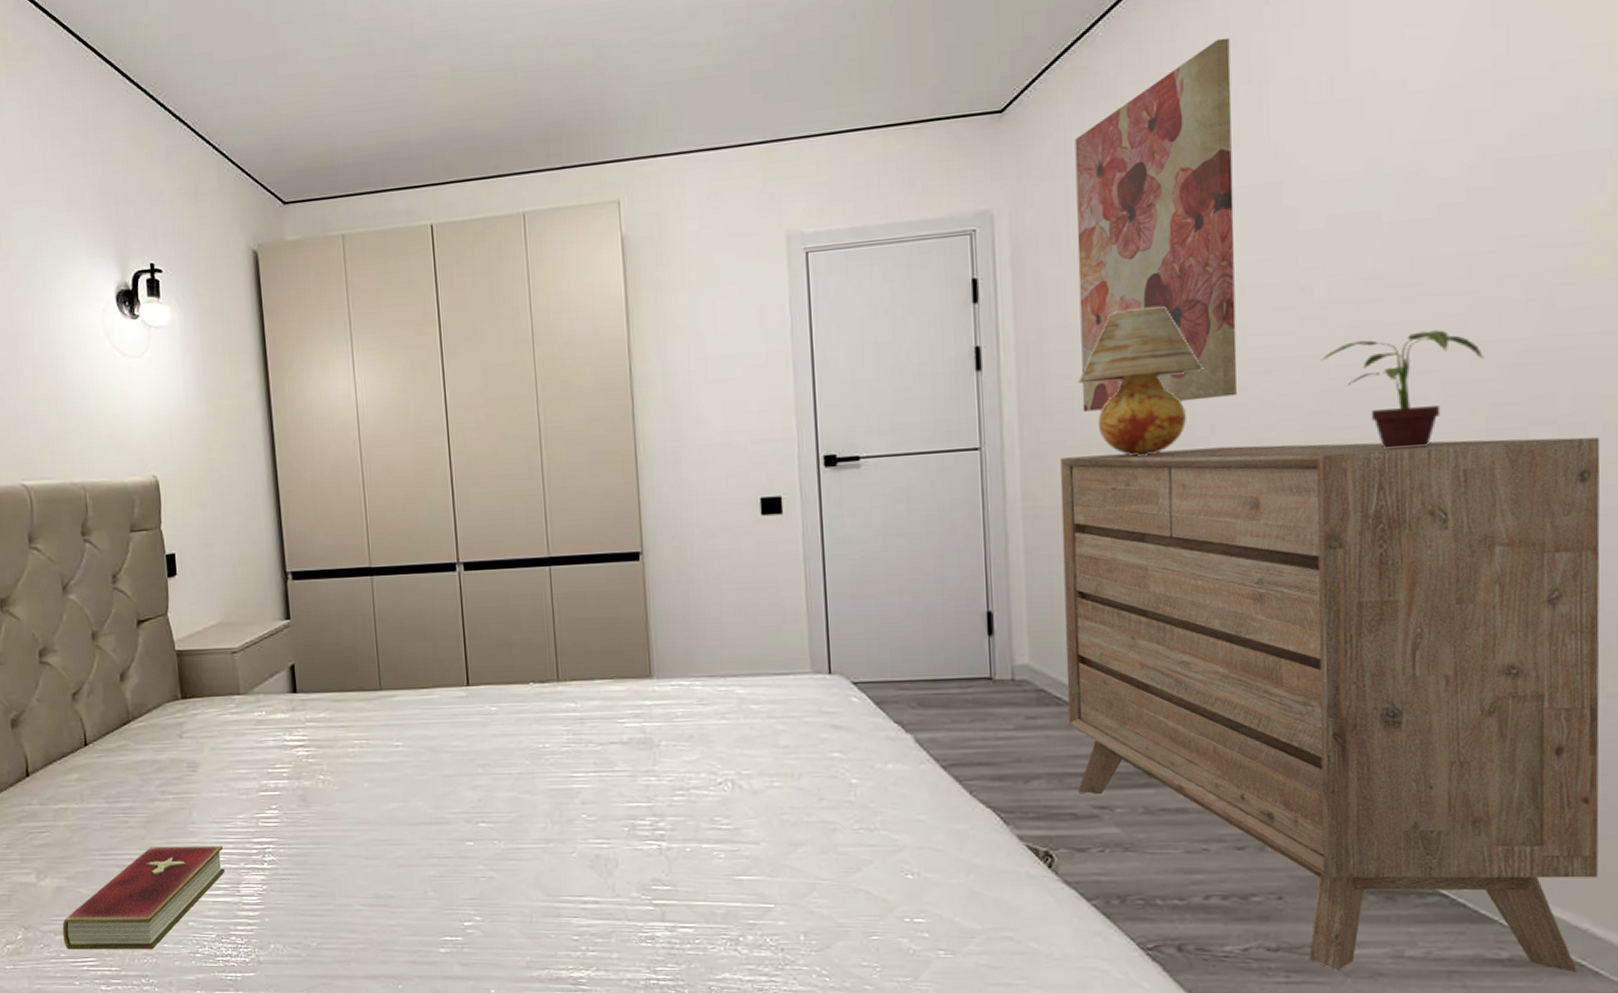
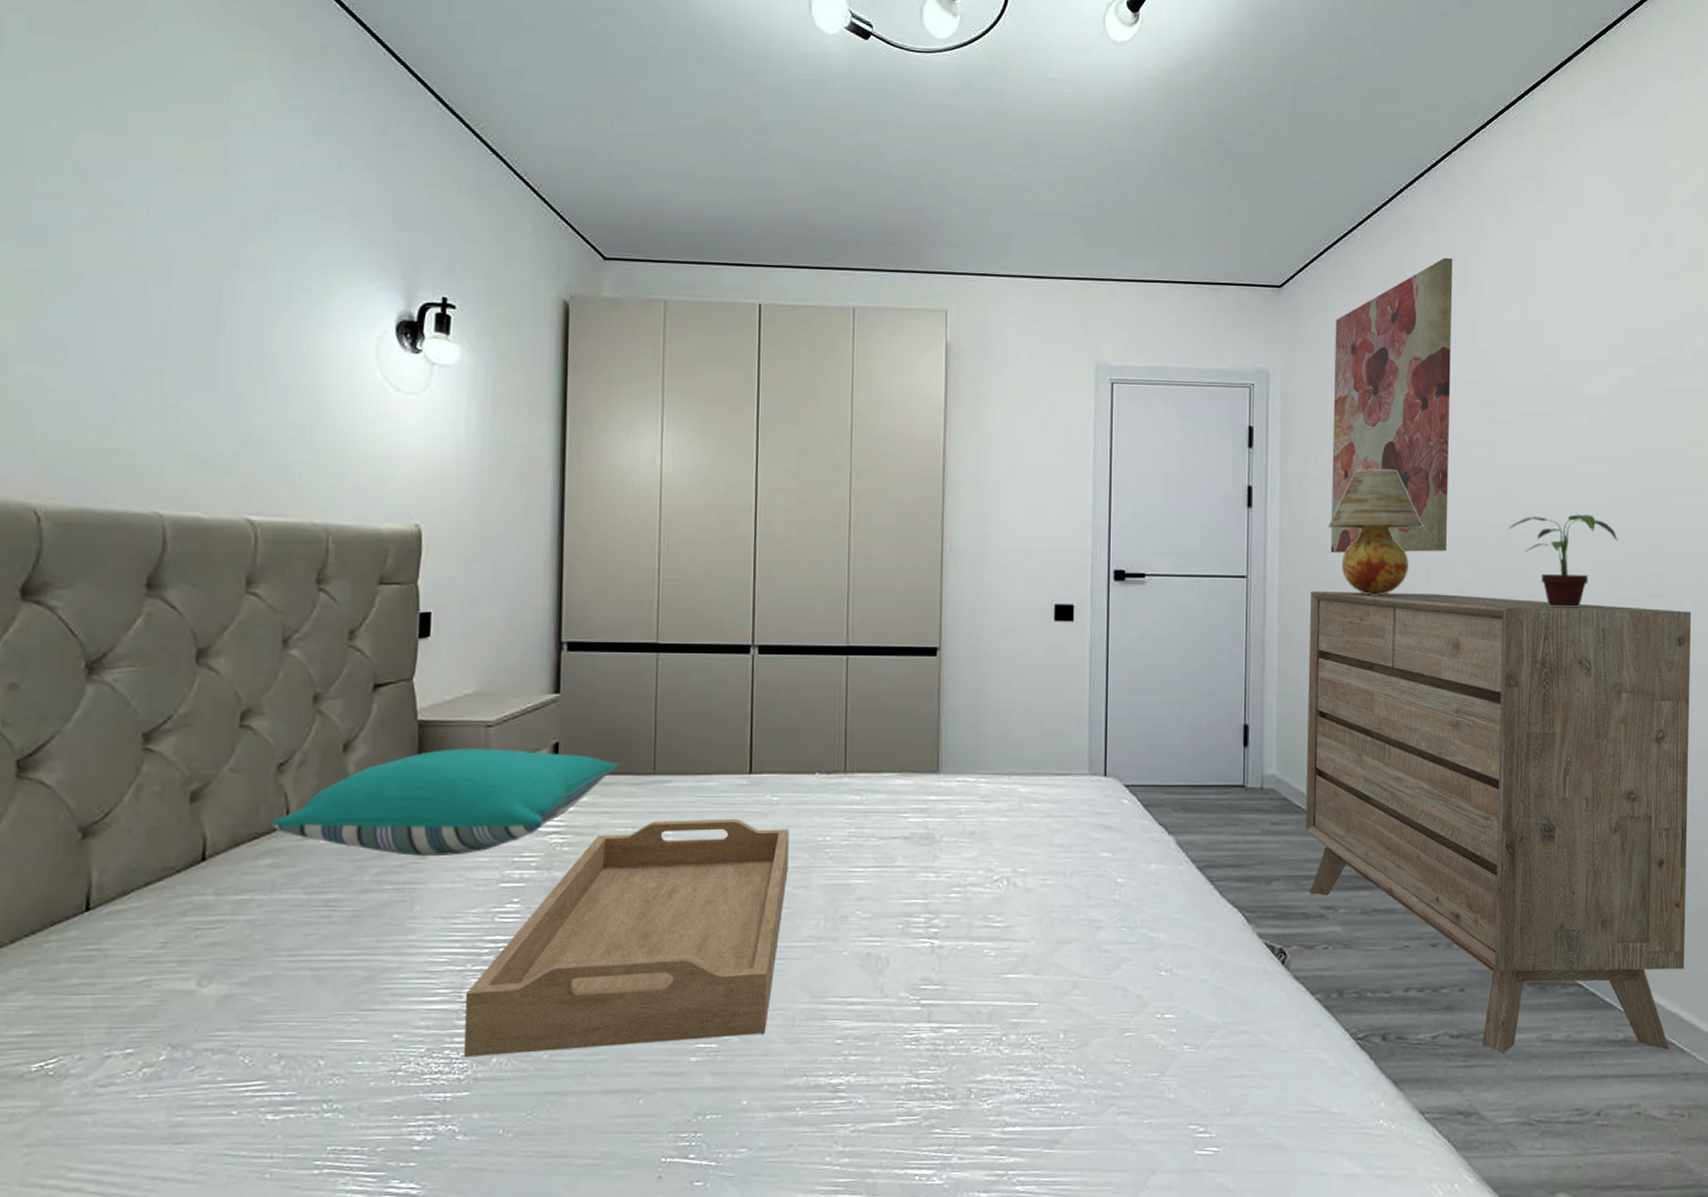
hardcover book: present [62,846,226,950] -> none [223,944,448,1072]
pillow: none [73,672,348,770] -> present [271,748,618,857]
serving tray: none [243,728,513,943] -> present [464,818,789,1058]

